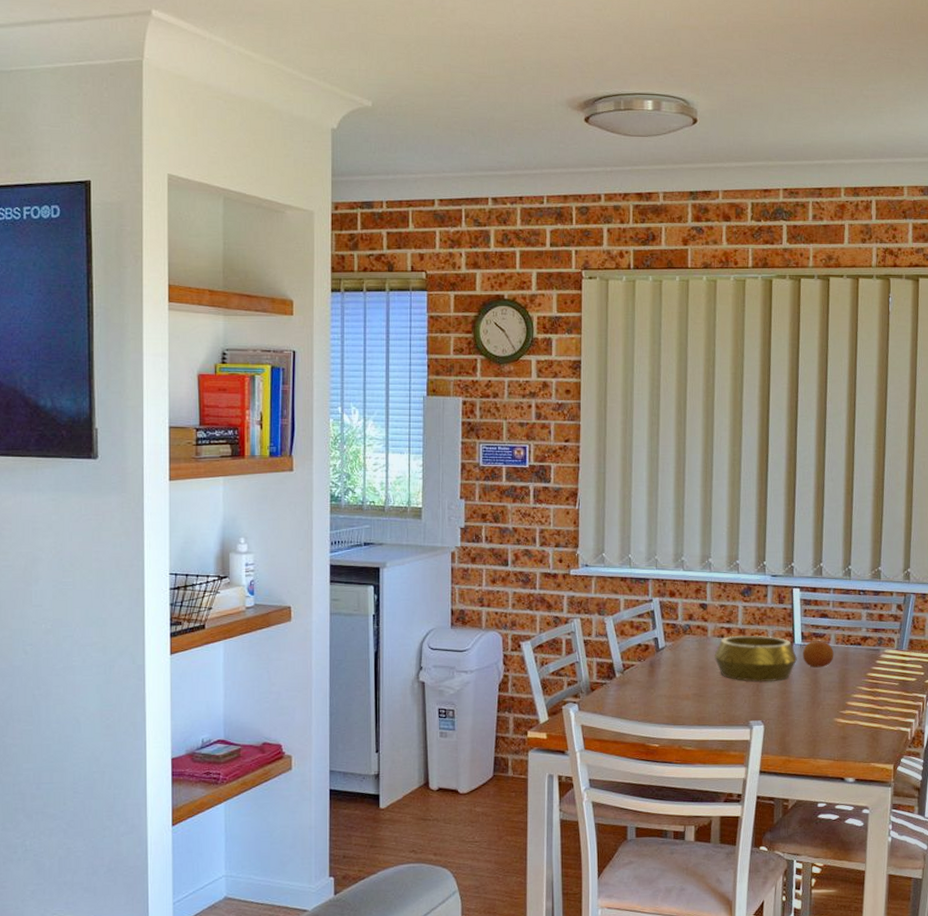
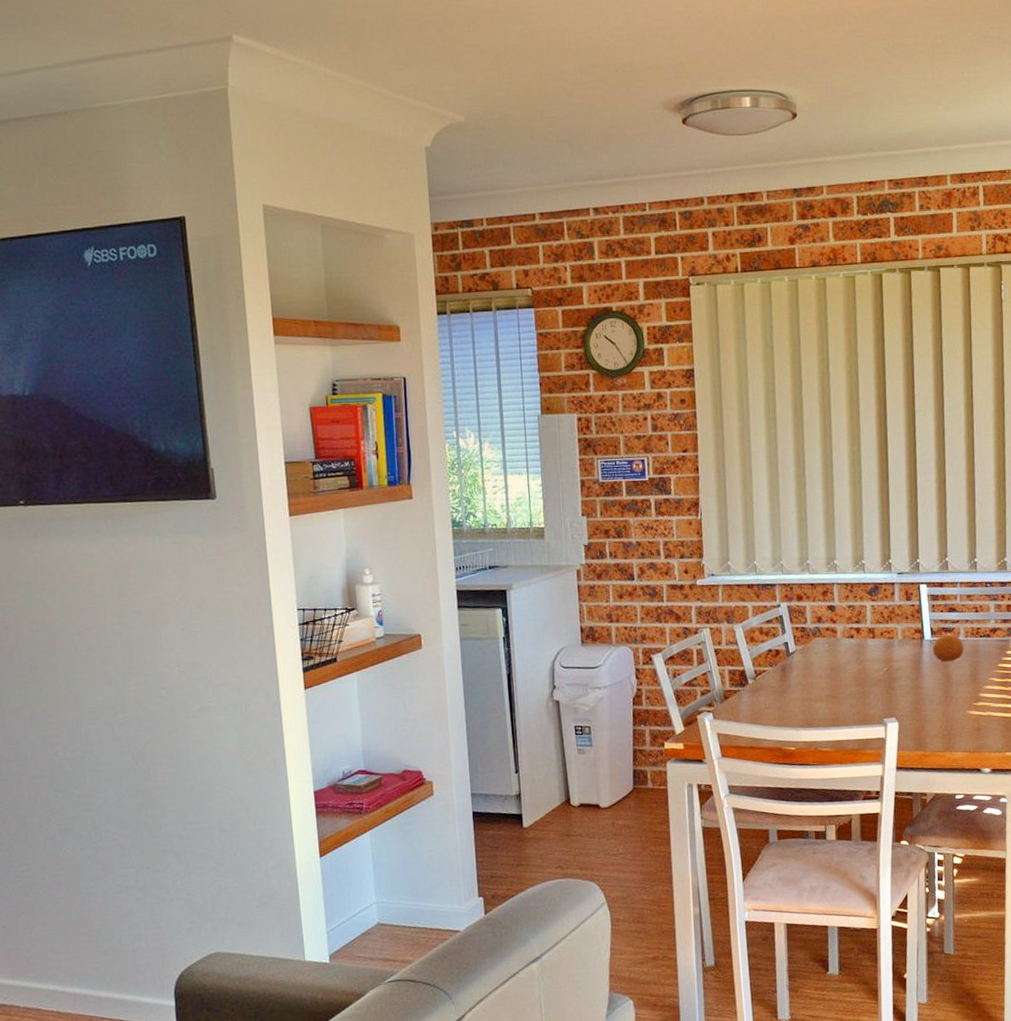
decorative bowl: present [714,635,797,682] -> none [845,633,928,680]

